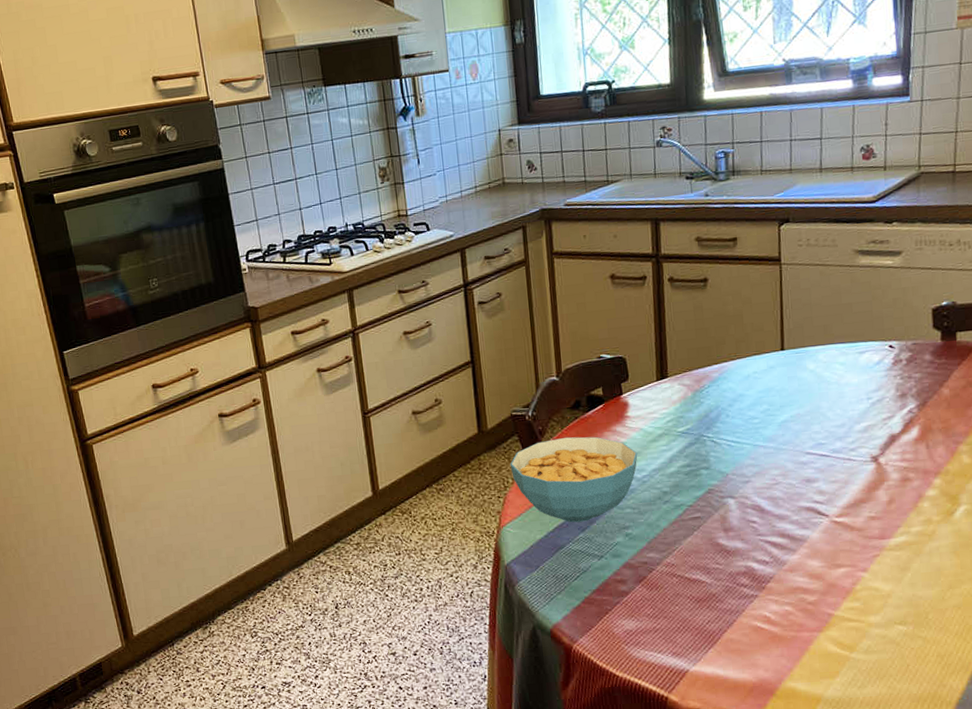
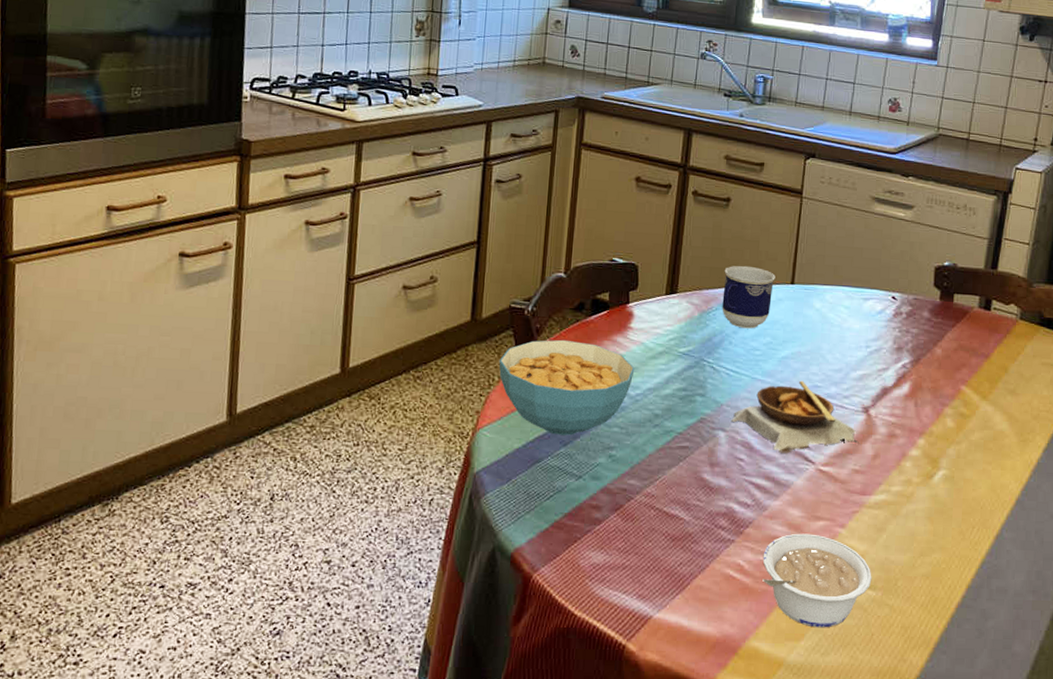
cup: none [711,340,764,401] -> present [722,265,776,329]
soup bowl: none [738,440,873,511] -> present [731,380,860,453]
legume: none [787,581,901,665] -> present [762,533,872,628]

